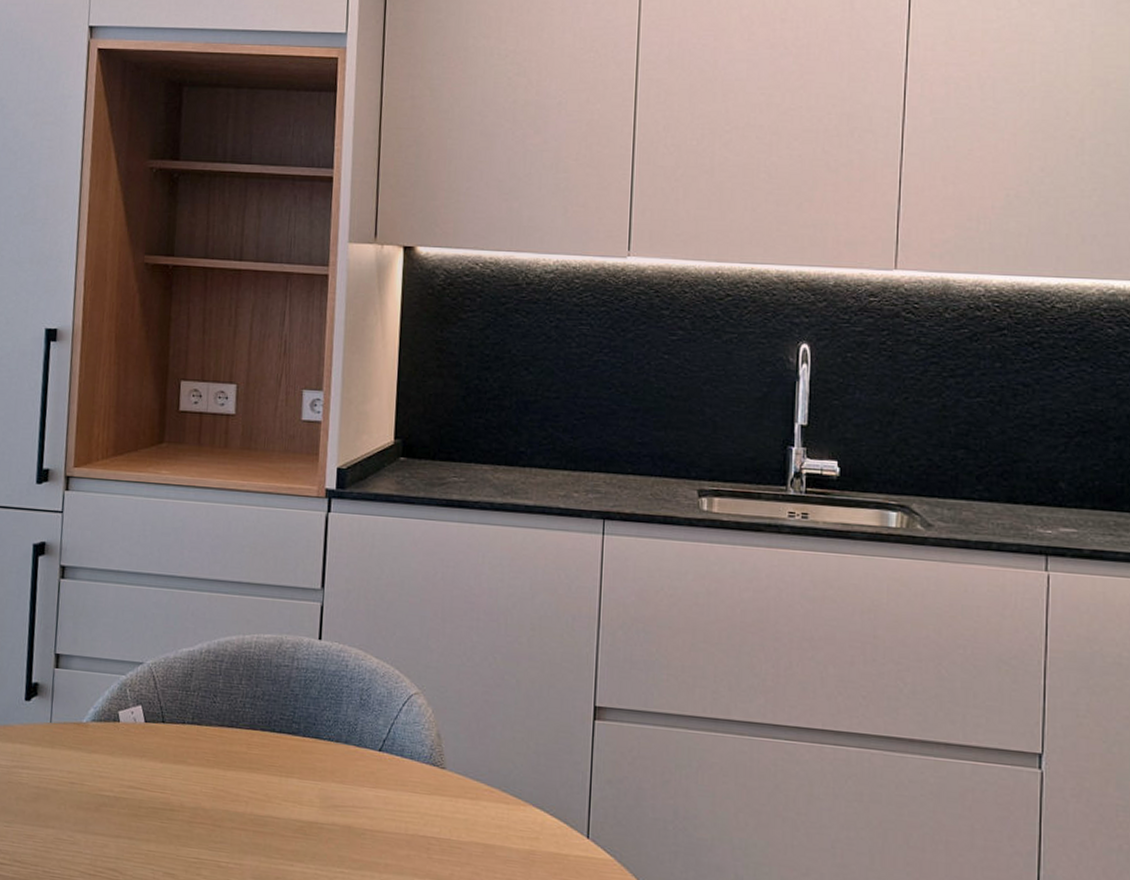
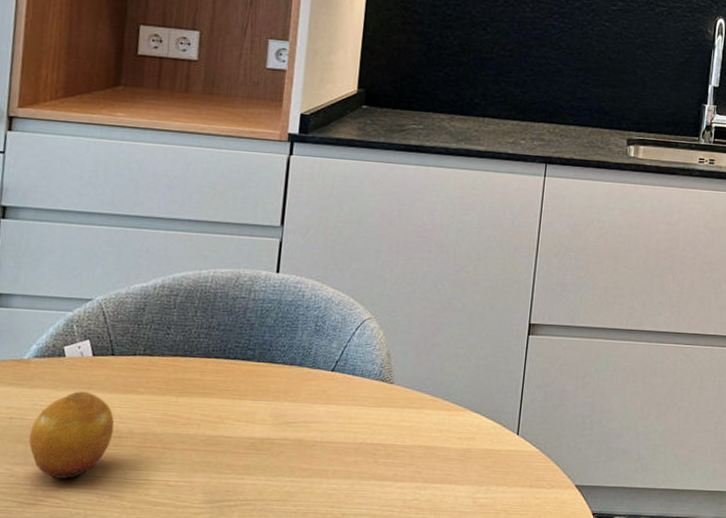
fruit: none [89,758,167,851] -> present [29,391,115,479]

